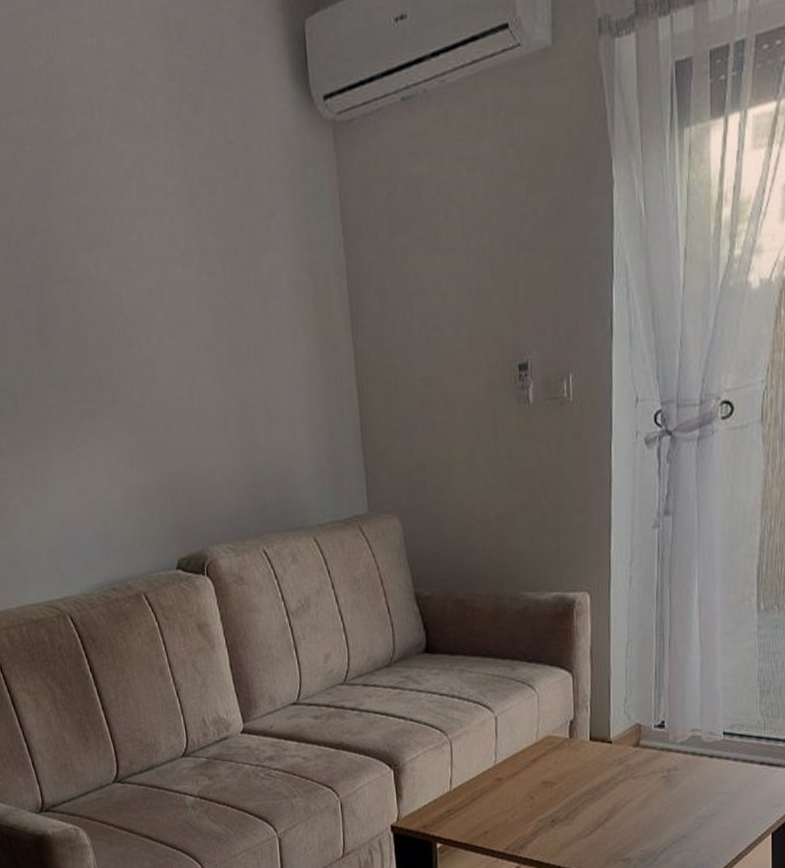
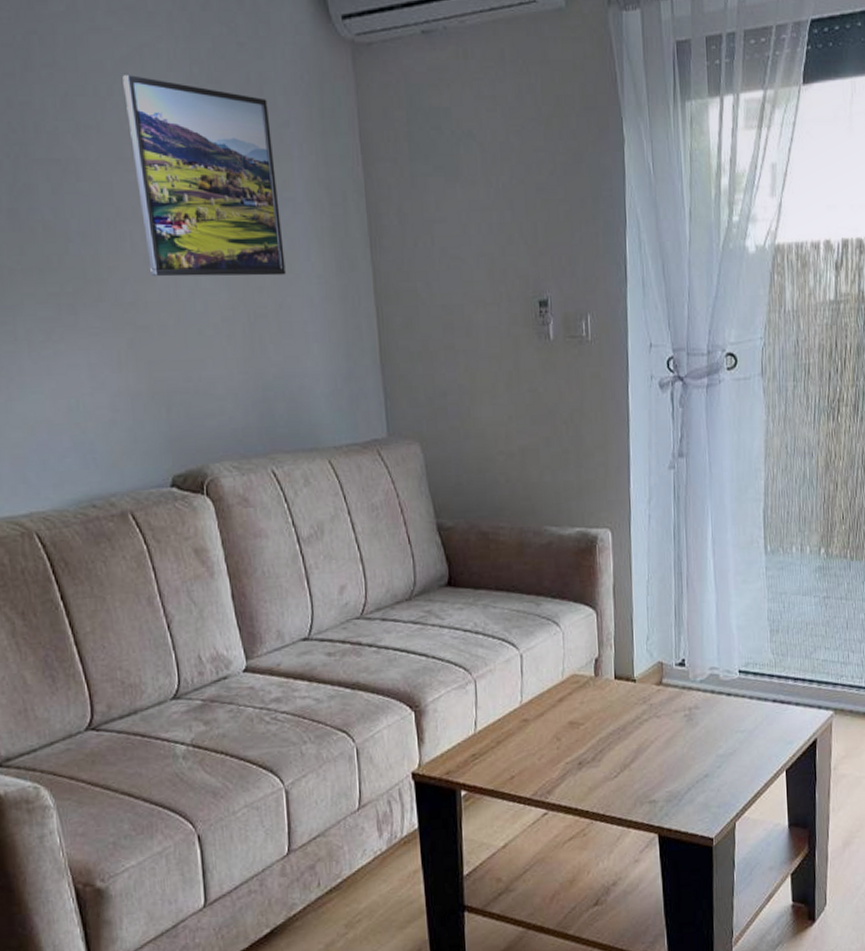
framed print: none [127,188,273,377] -> present [122,75,286,277]

